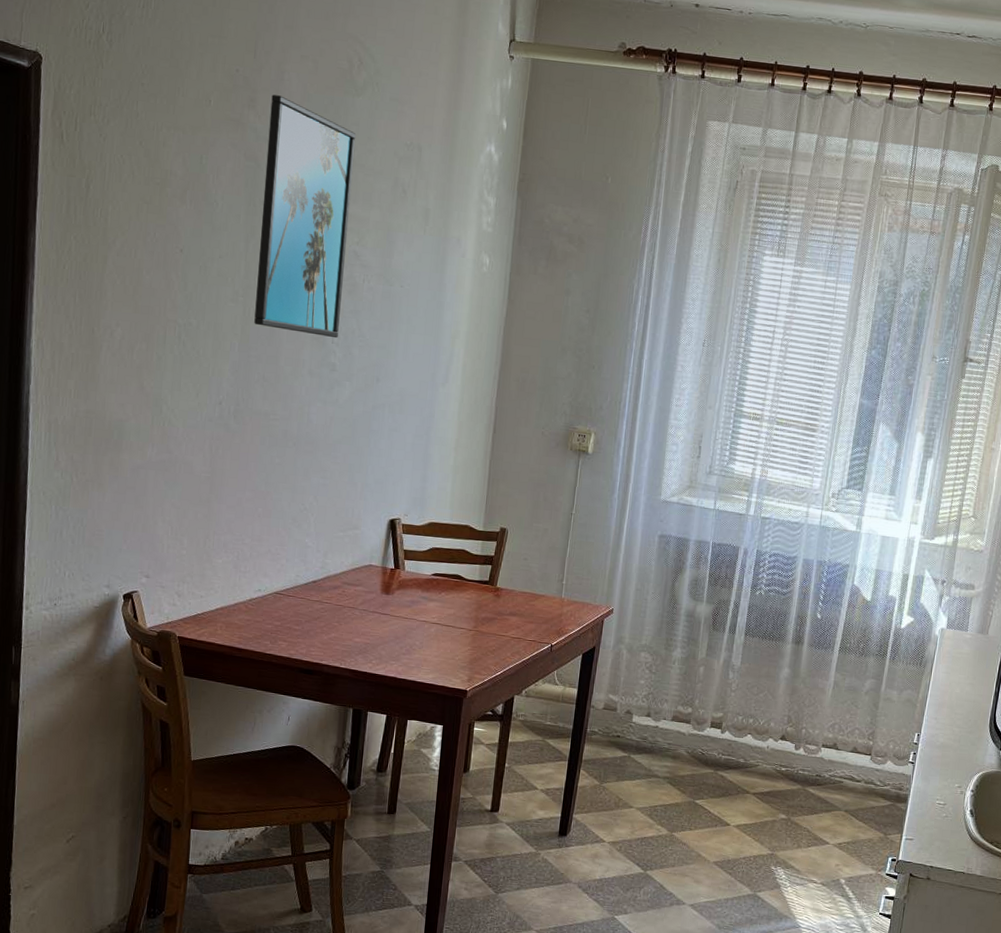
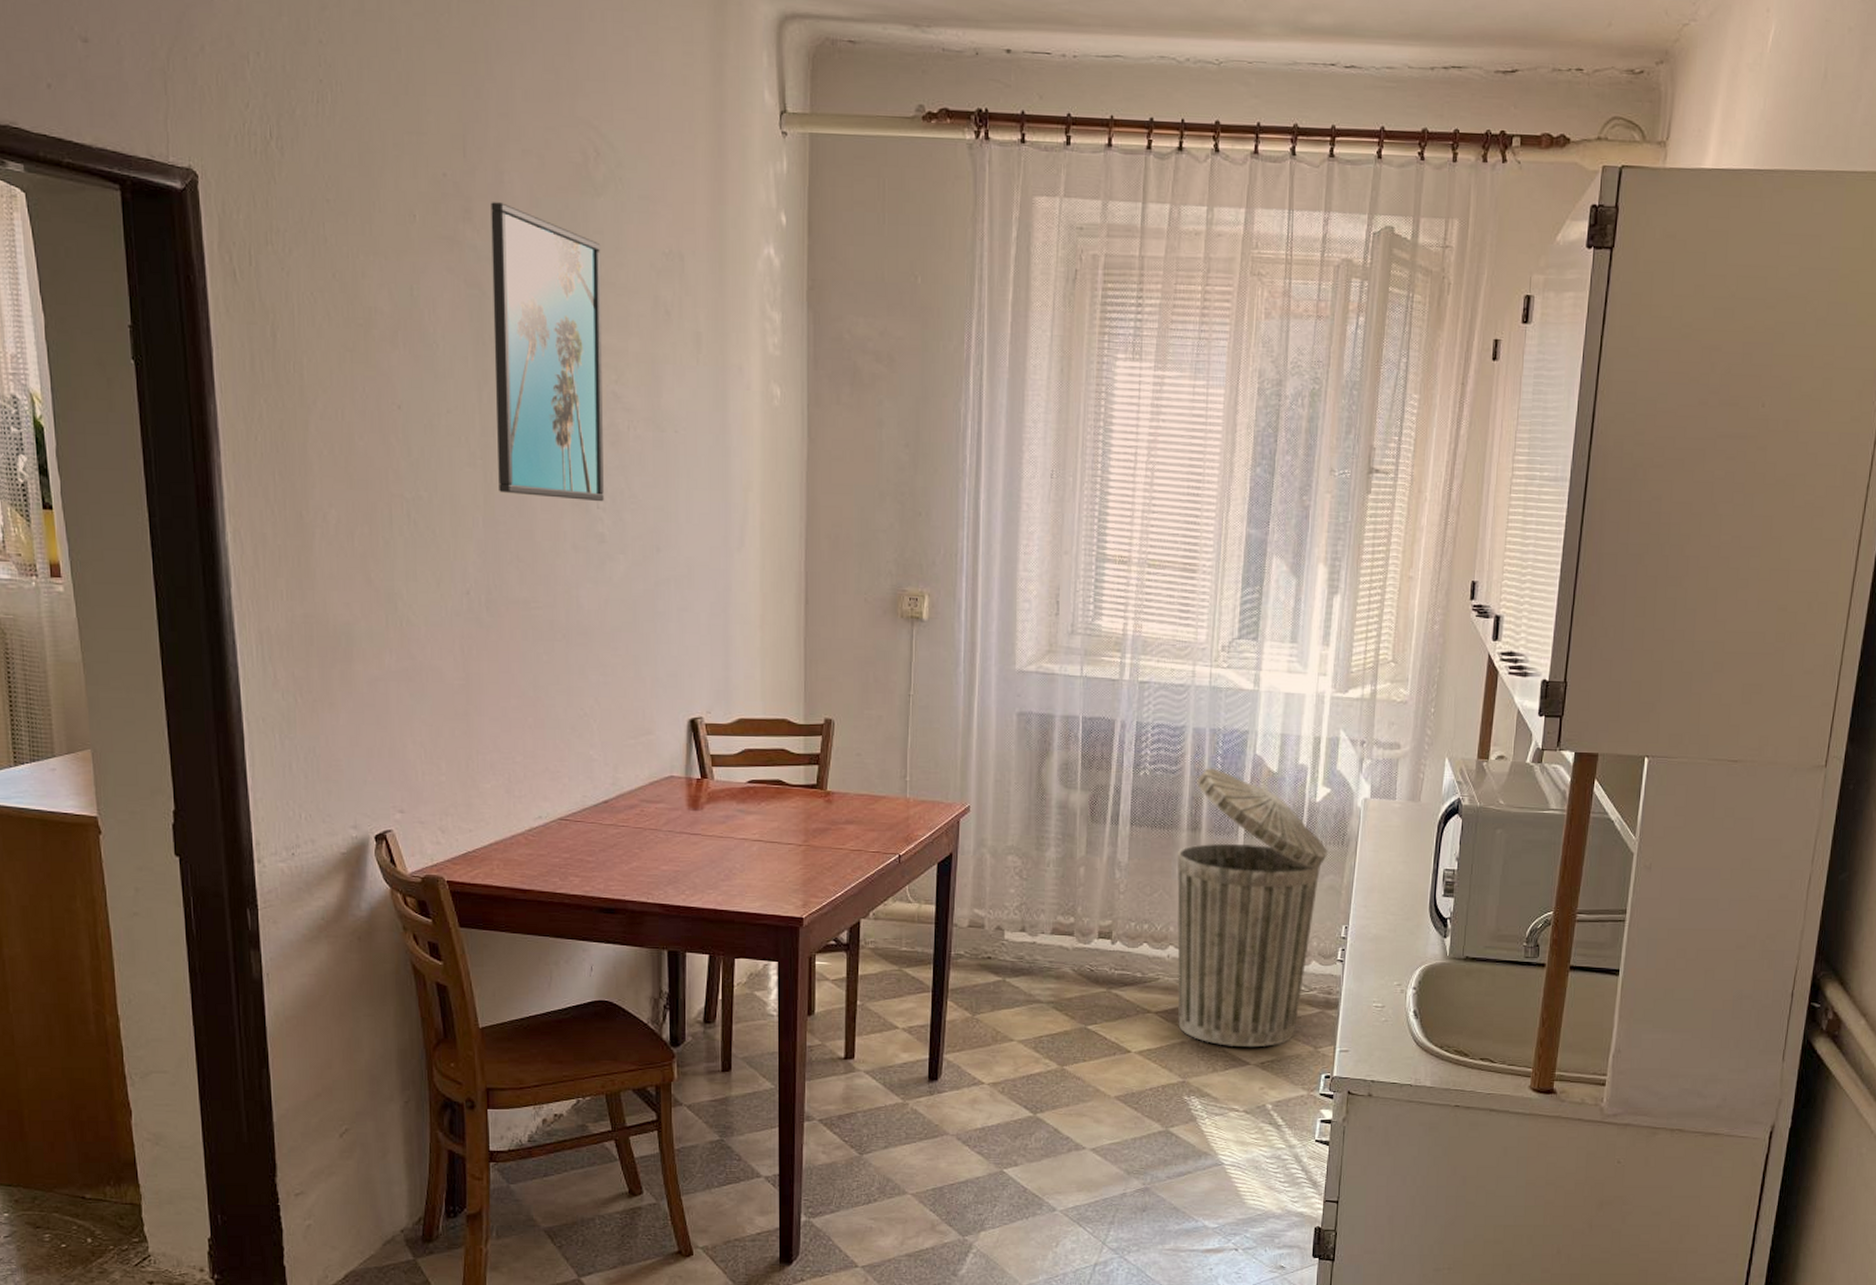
trash can: none [771,593,908,830] -> present [1176,768,1329,1048]

